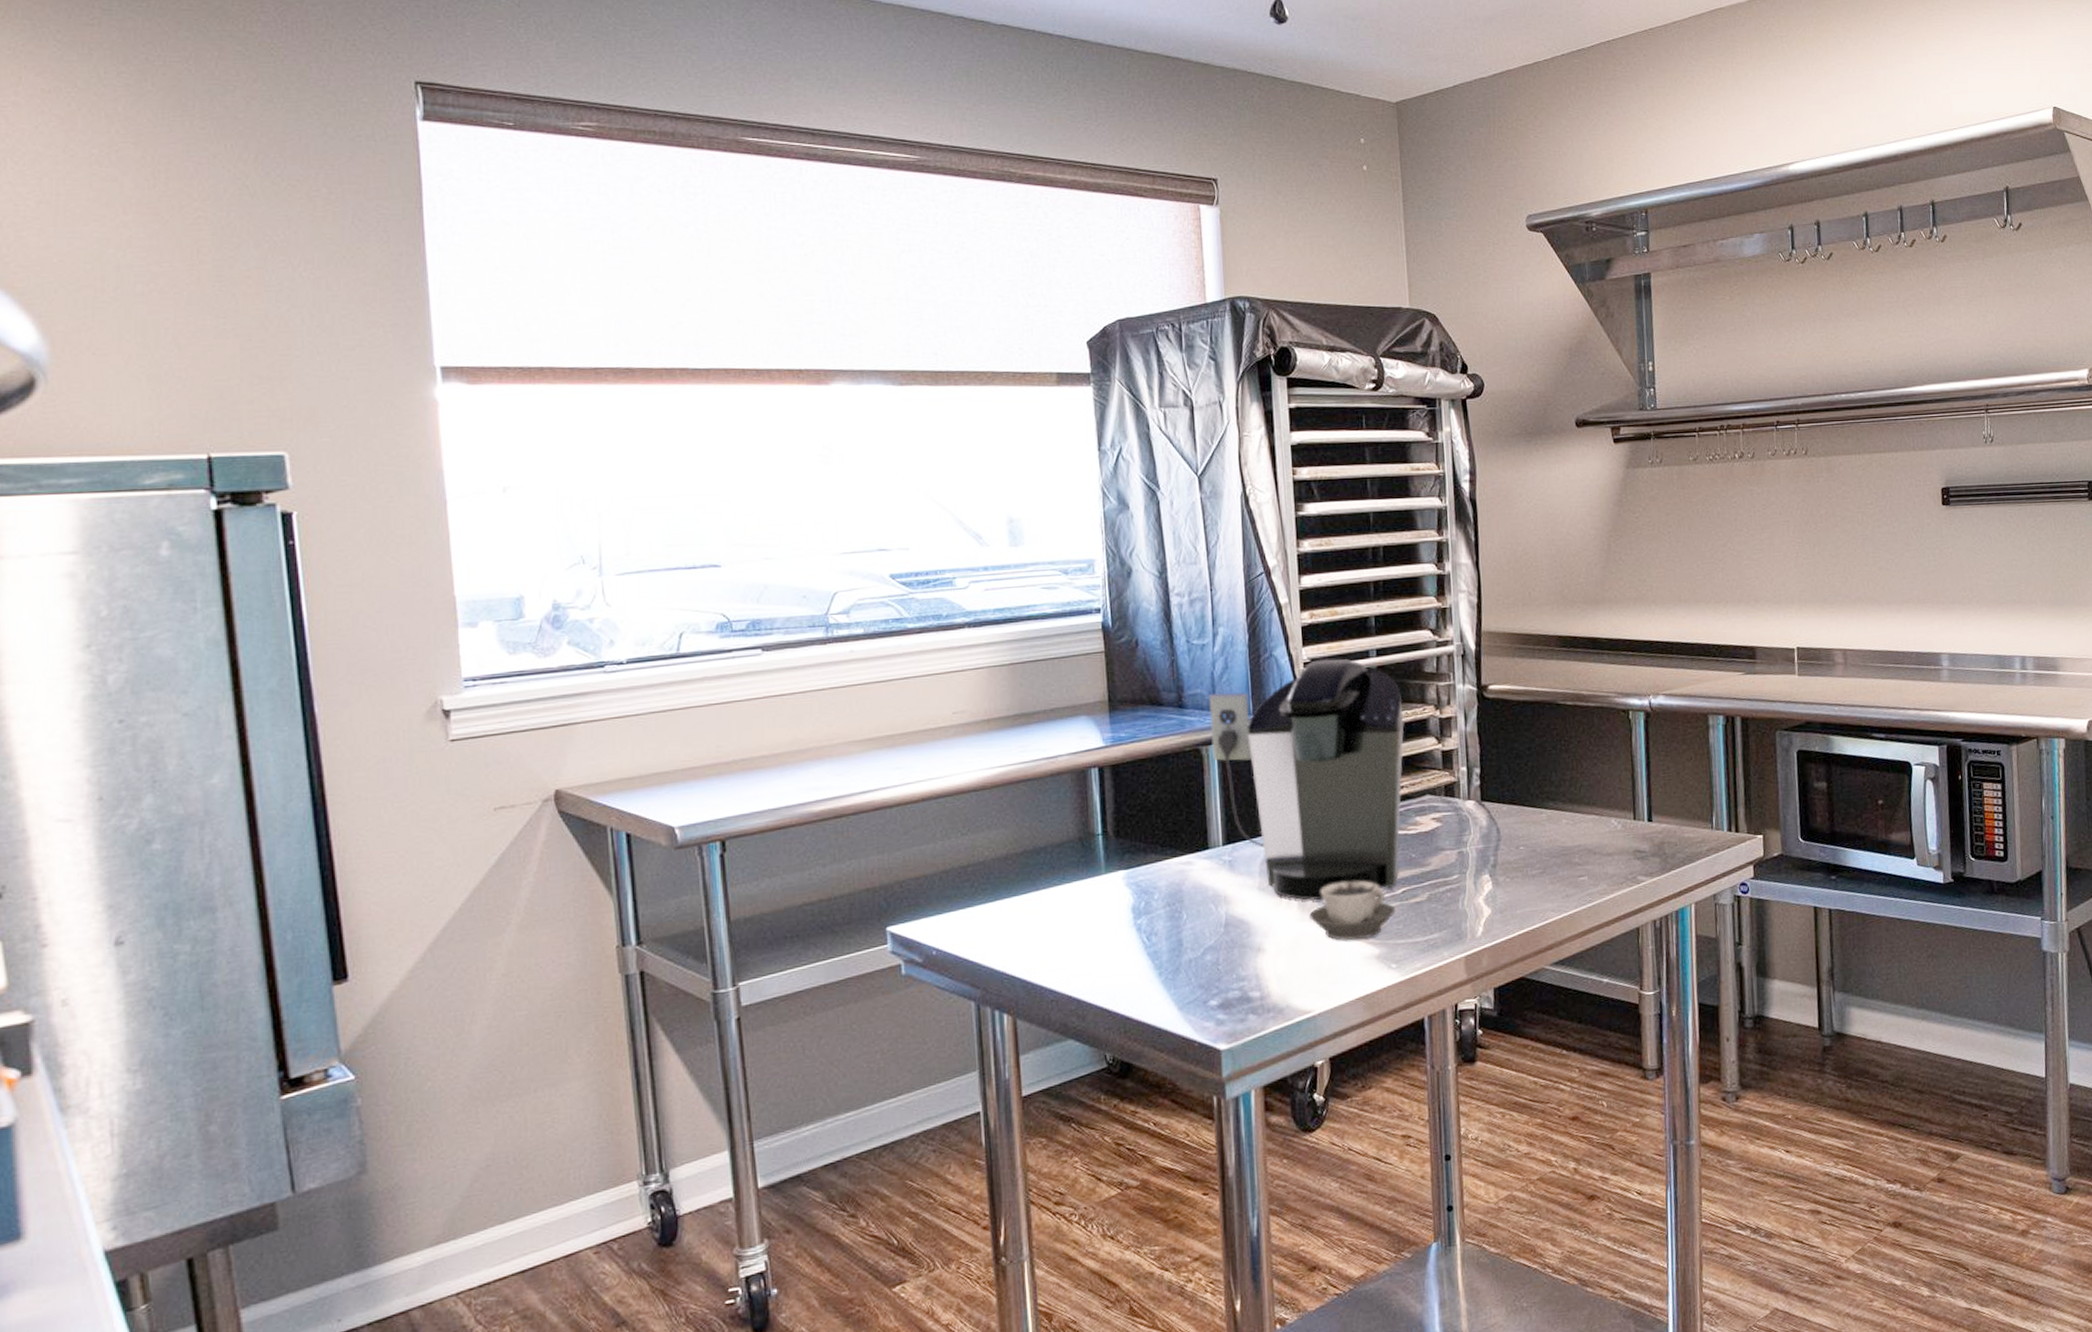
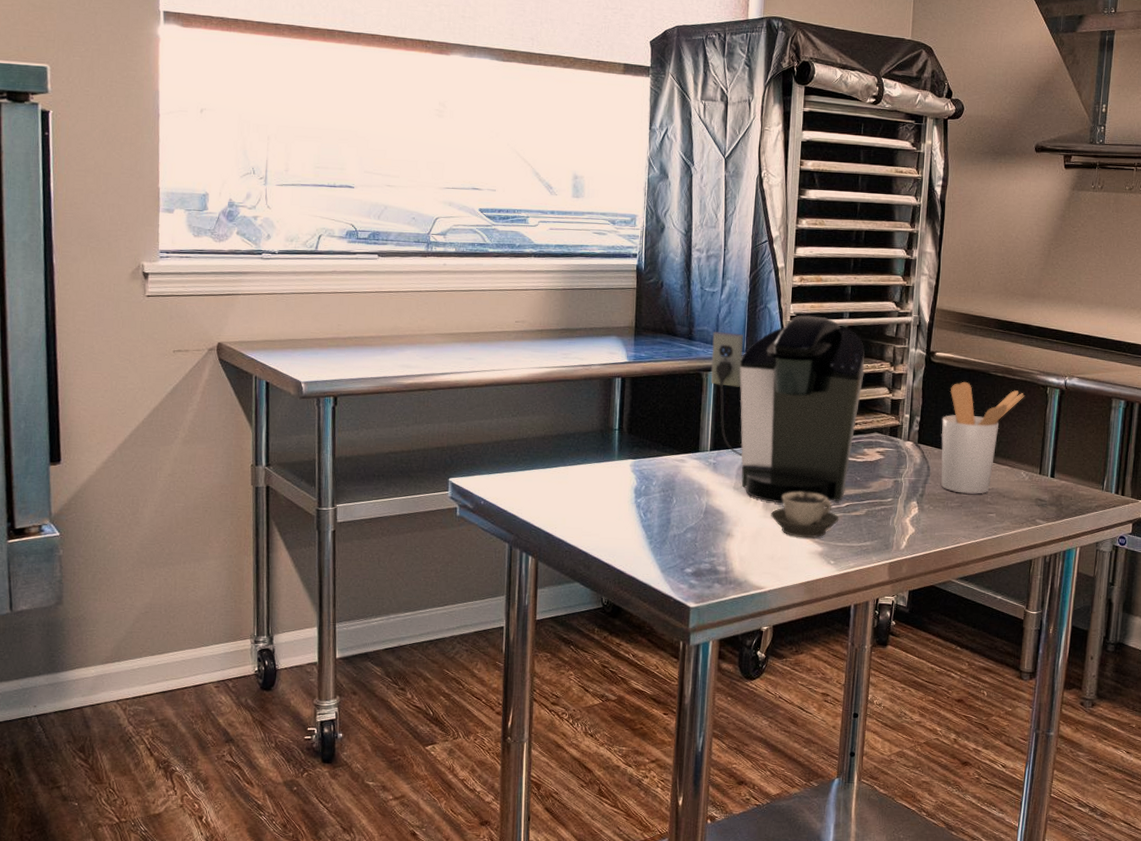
utensil holder: none [1506,717,1604,857] -> present [941,381,1025,494]

